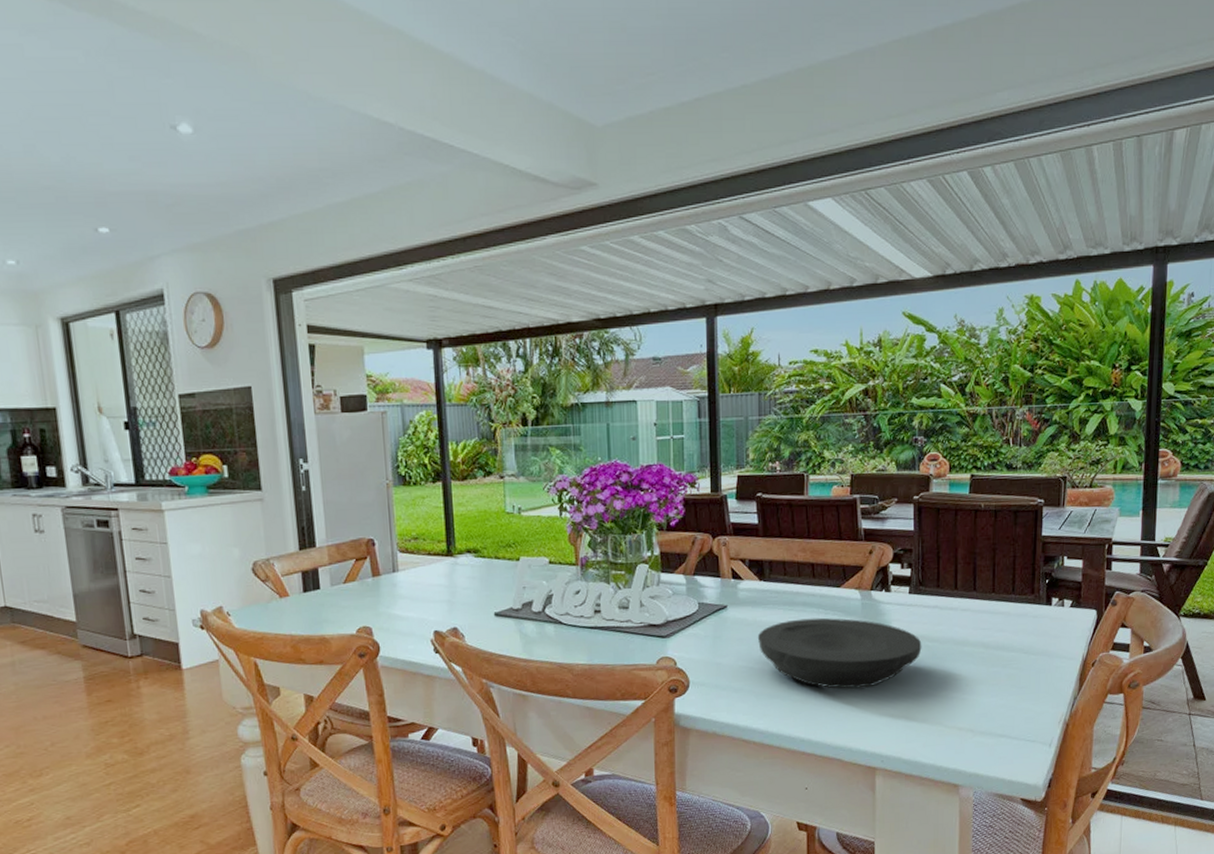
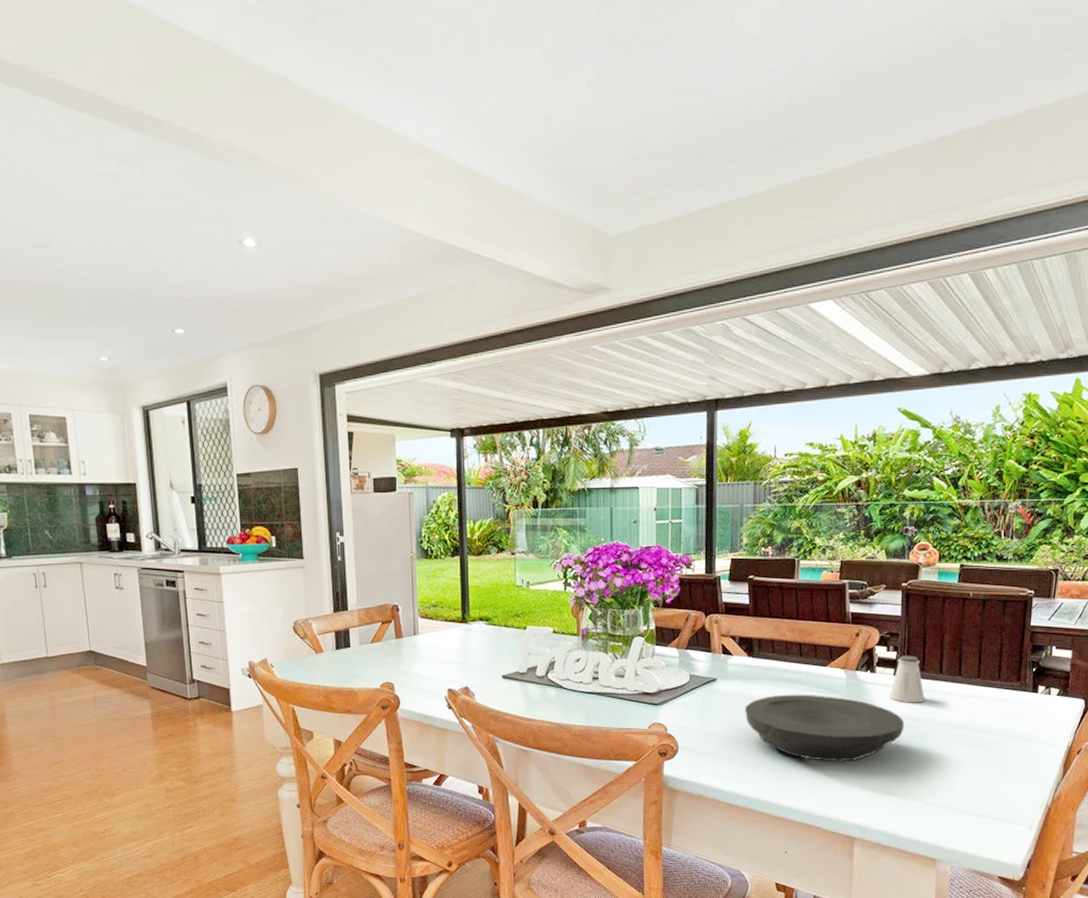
saltshaker: none [906,571,941,622] -> present [890,655,925,703]

